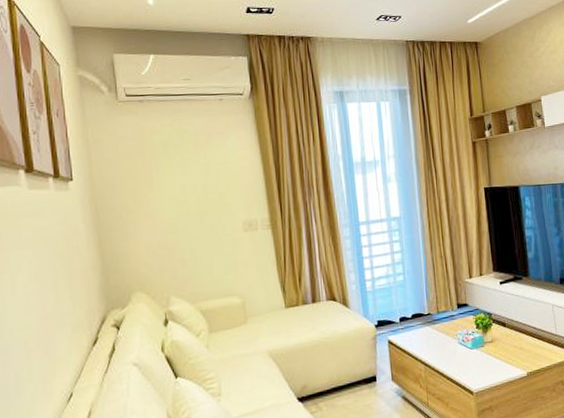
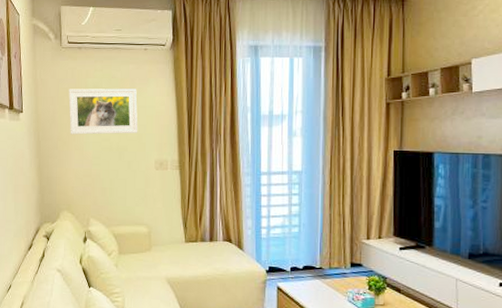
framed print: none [131,143,220,201] -> present [68,89,138,135]

